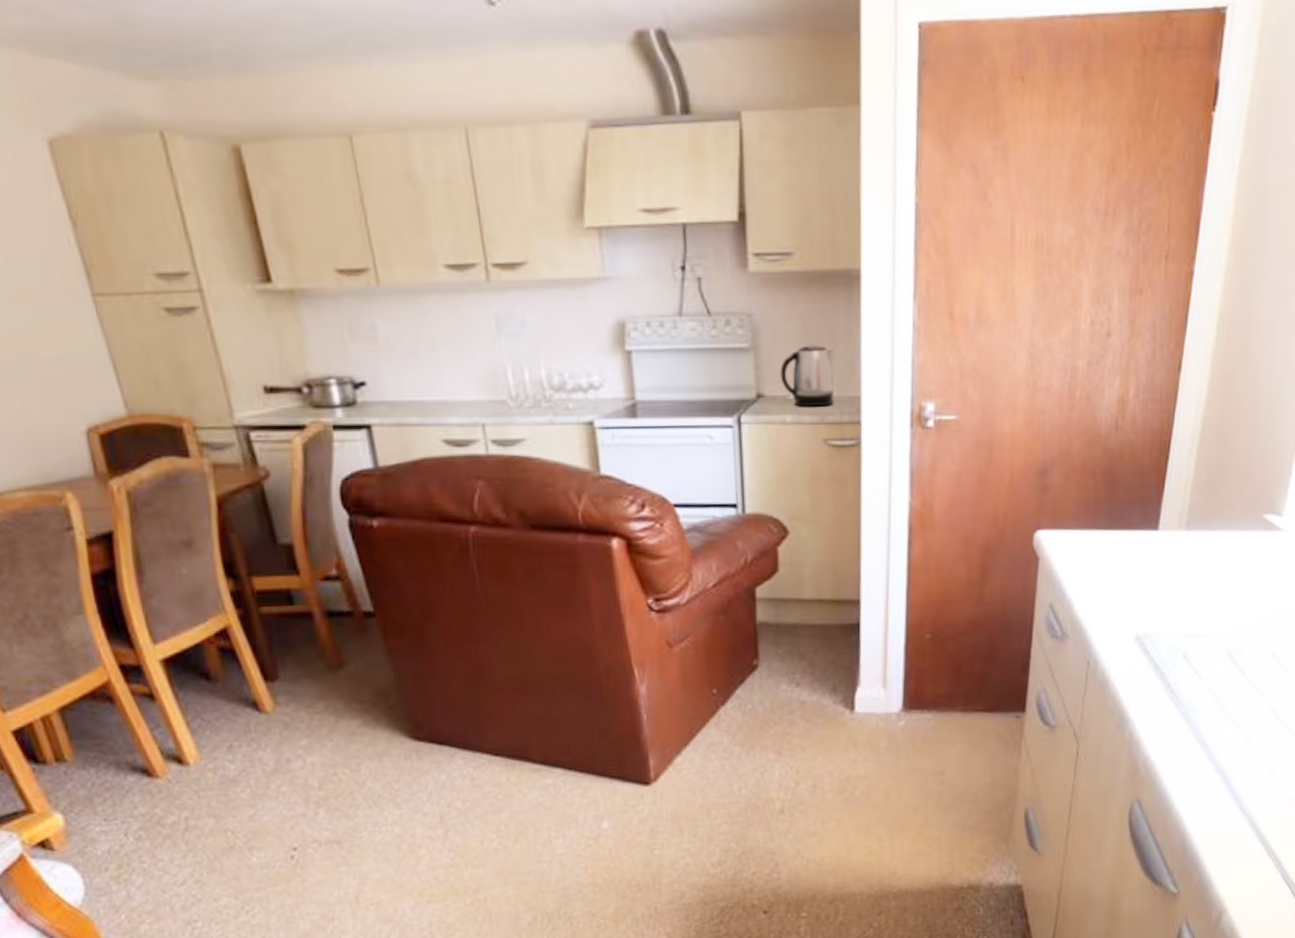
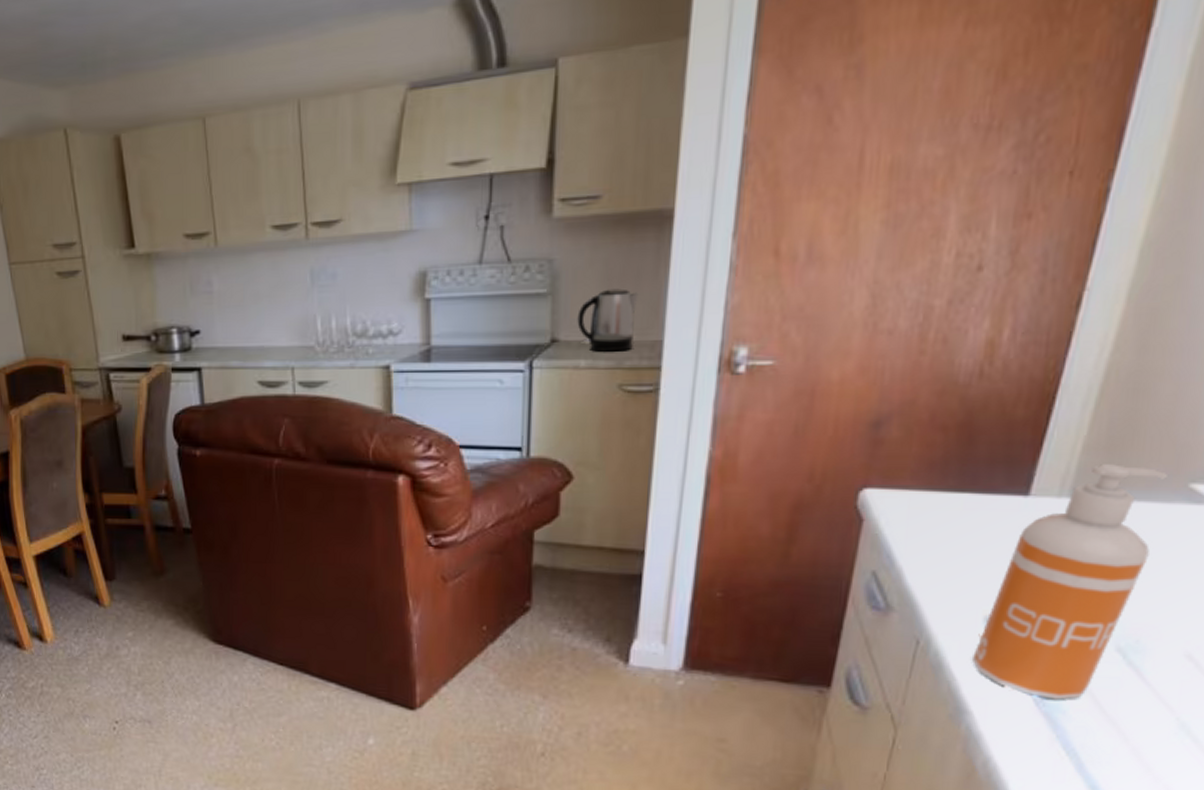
soap dispenser: none [1129,501,1250,701] -> present [972,464,1169,700]

